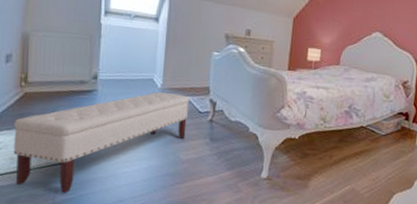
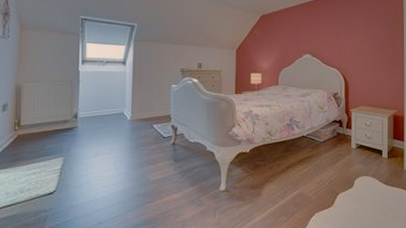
bench: present [13,91,190,194] -> none [9,123,155,221]

